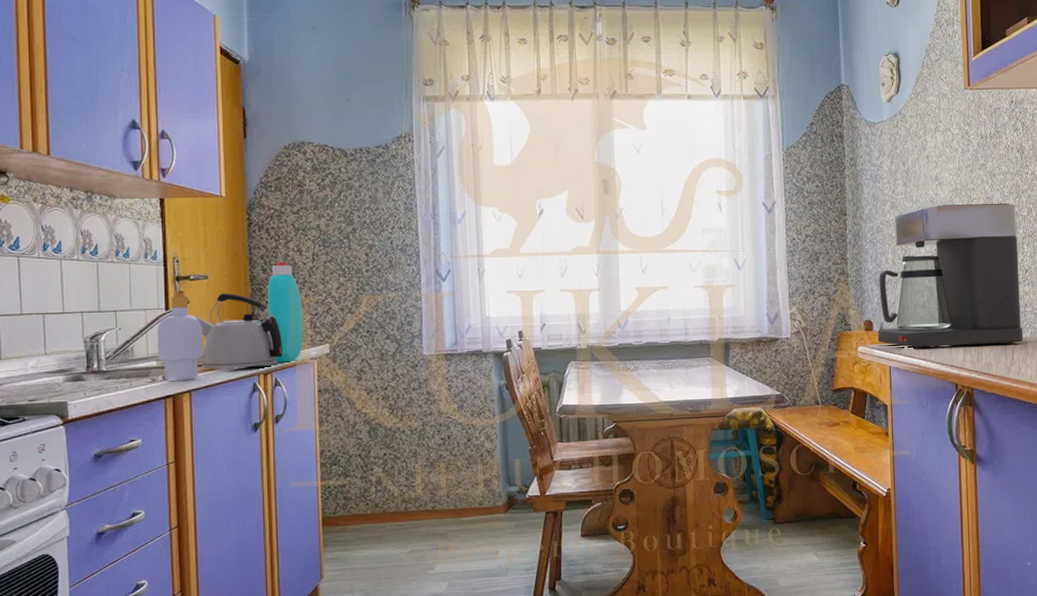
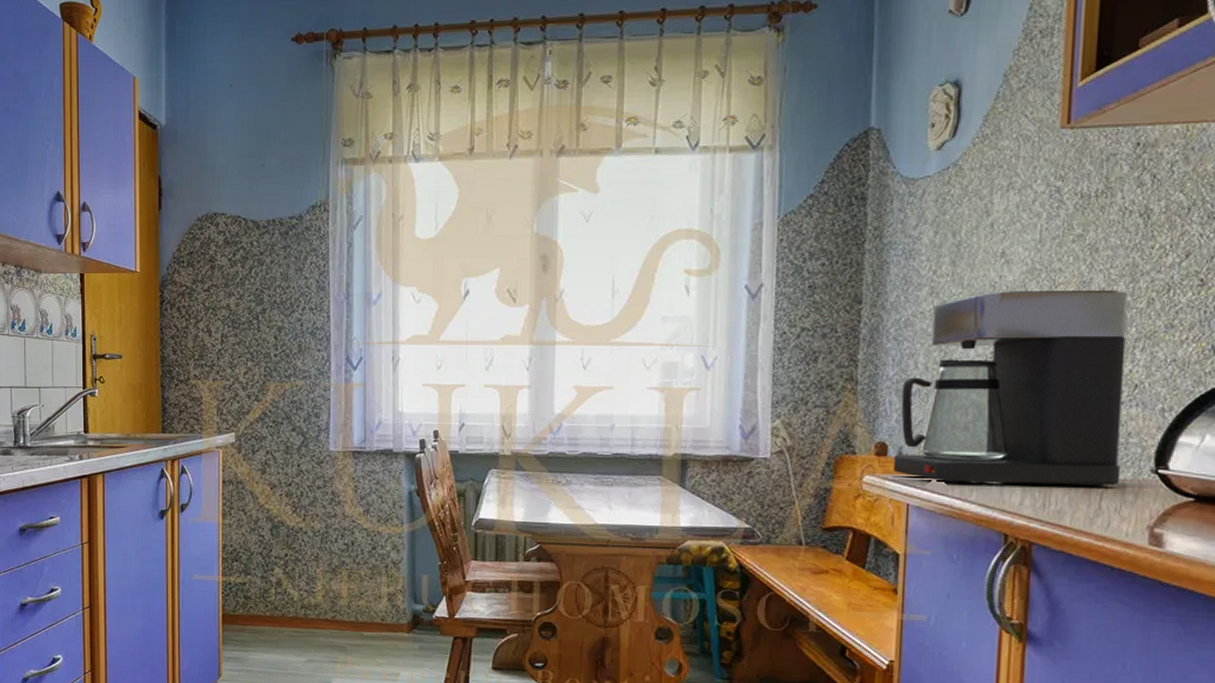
soap bottle: present [157,290,204,381] -> none [75,369,117,461]
kettle: present [195,293,283,371] -> none [110,373,189,455]
bottle: present [267,261,304,363] -> none [176,342,211,450]

